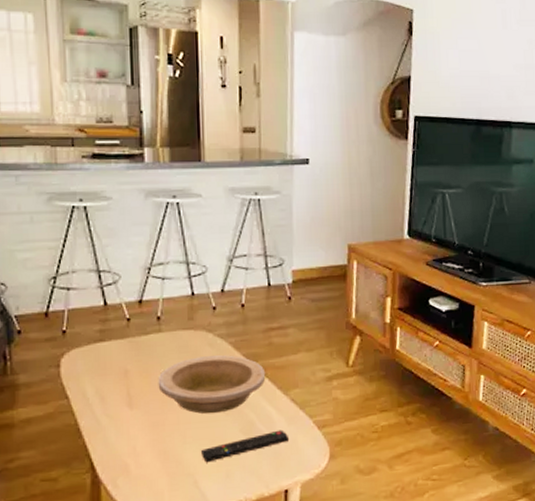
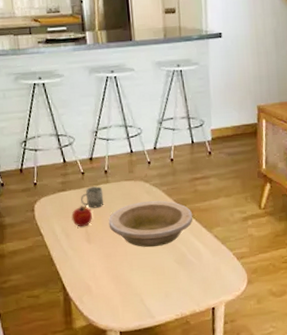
fruit: none [110,360,138,388] -> present [71,206,93,227]
cup: none [122,336,154,364] -> present [80,186,104,208]
remote control: present [201,429,288,463] -> none [145,260,213,286]

